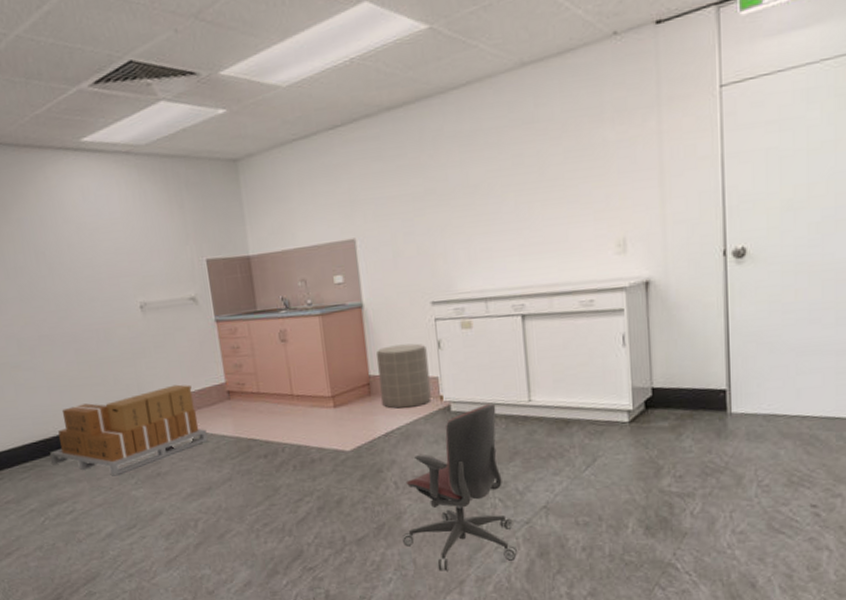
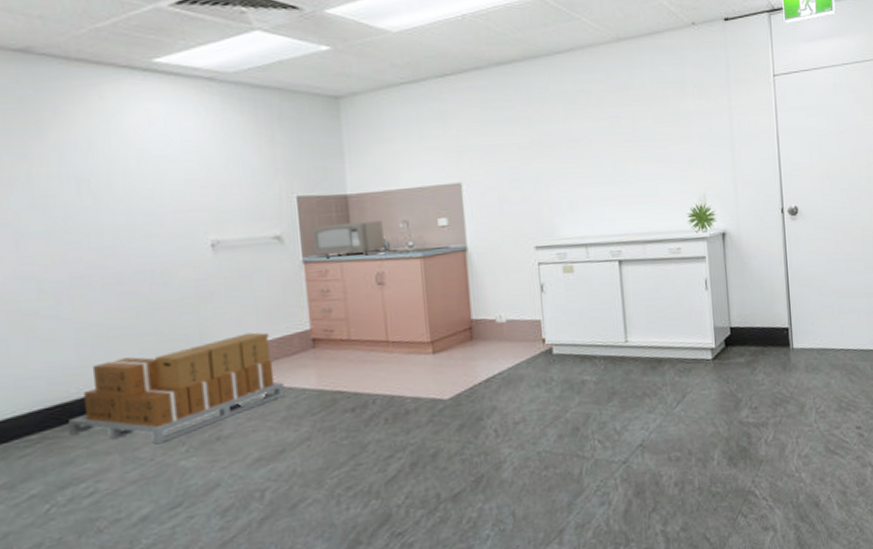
microwave: none [220,279,286,316] -> present [312,220,385,257]
trash can: present [376,343,431,409] -> none [479,286,534,353]
office chair: present [402,404,518,571] -> none [502,345,616,522]
plant: none [601,247,640,282] -> present [686,202,717,233]

